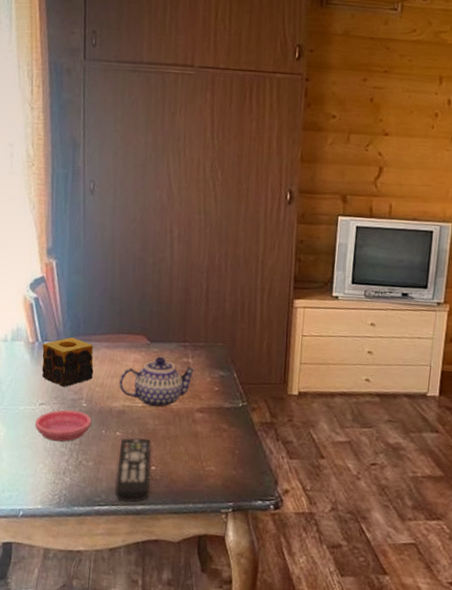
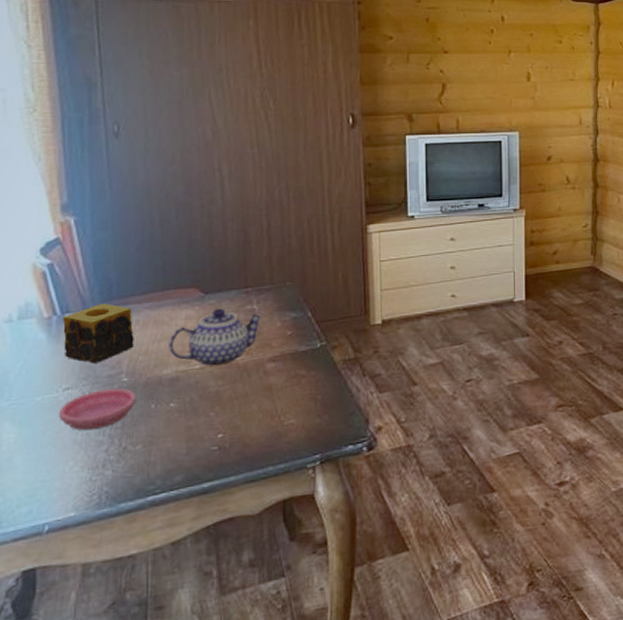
remote control: present [115,437,152,502] -> none [173,403,219,484]

